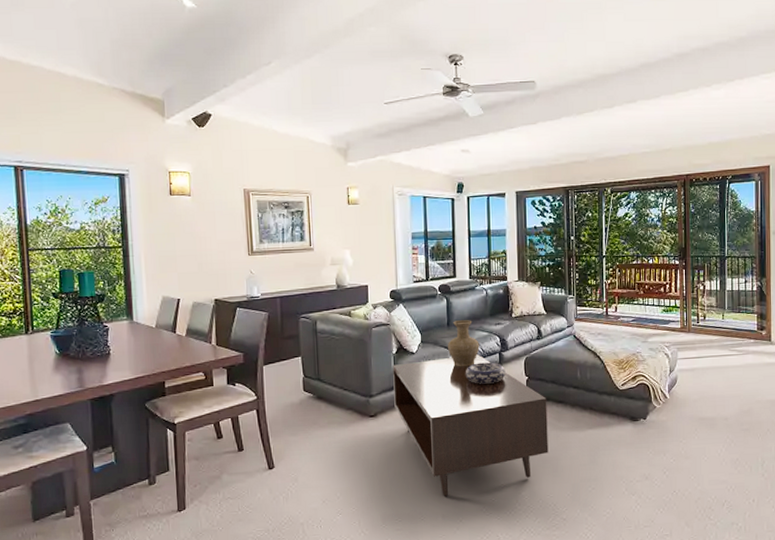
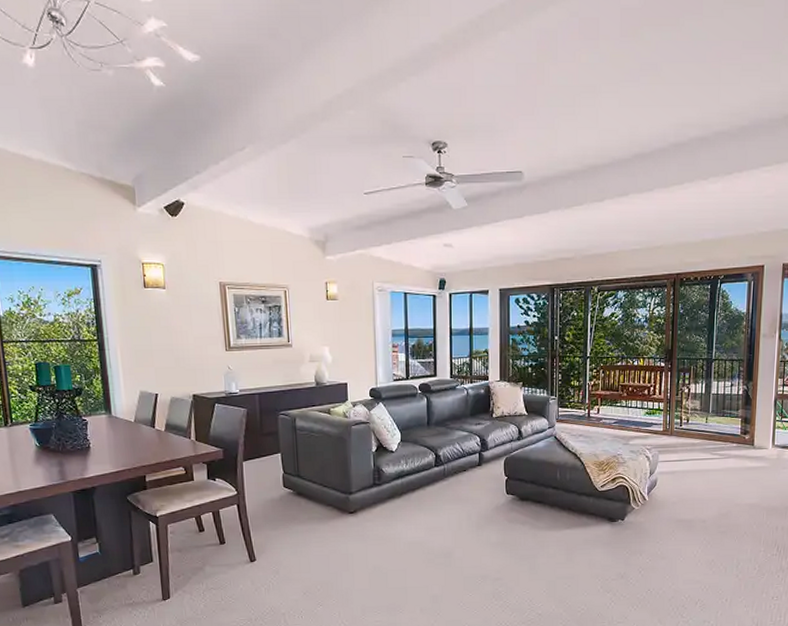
coffee table: present [393,354,549,497] -> none [372,454,526,592]
vase: present [448,320,480,367] -> none [428,419,459,466]
decorative bowl: present [465,362,506,384] -> none [444,462,485,483]

